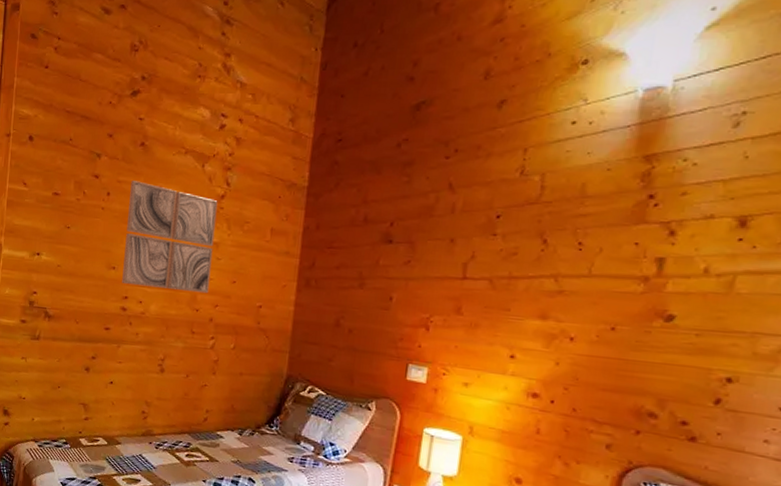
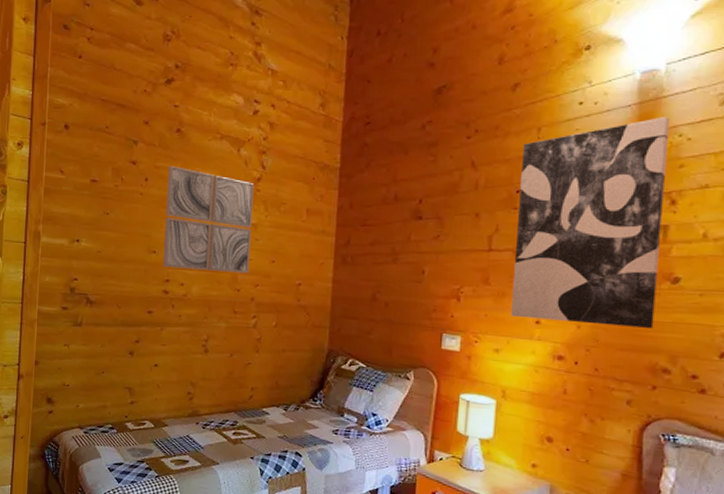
wall art: none [482,139,675,370] -> present [510,117,671,329]

